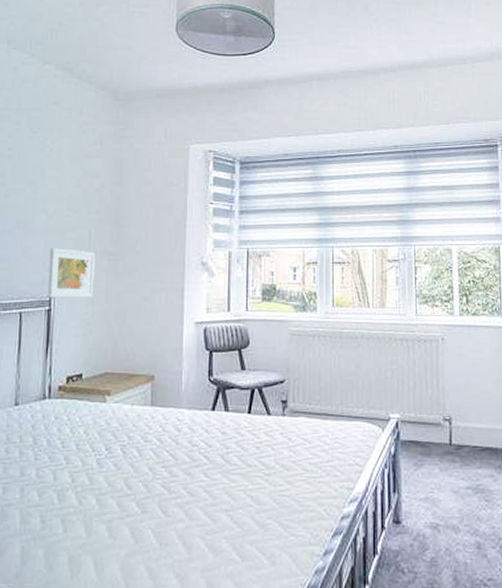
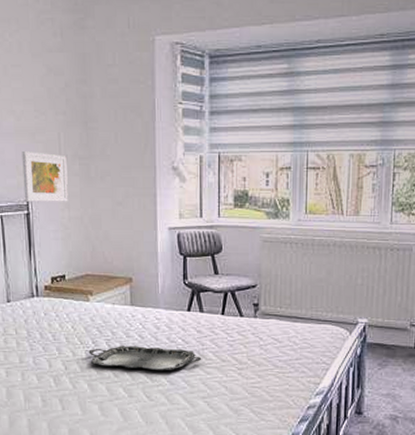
serving tray: none [100,452,226,479] -> present [88,346,202,370]

